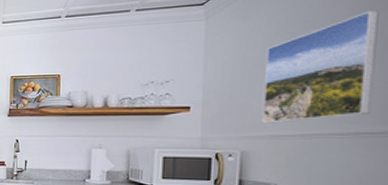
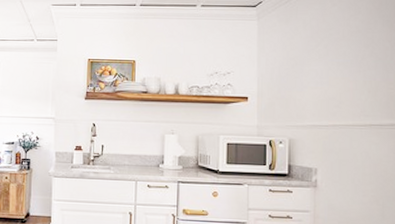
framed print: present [261,10,379,123] -> none [303,25,380,115]

